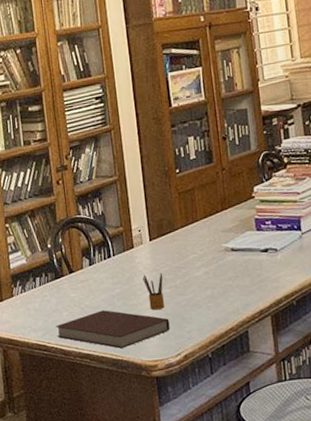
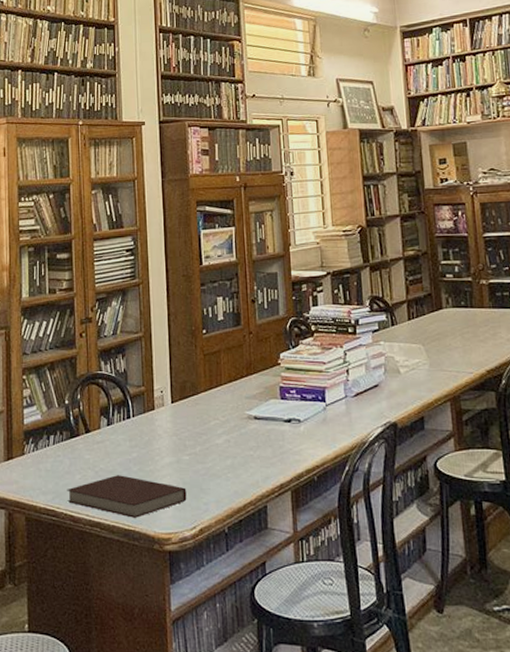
pencil box: present [143,273,164,310] -> none [162,438,183,478]

